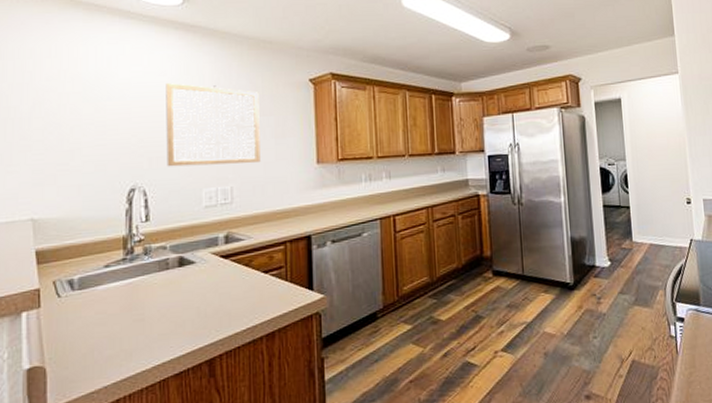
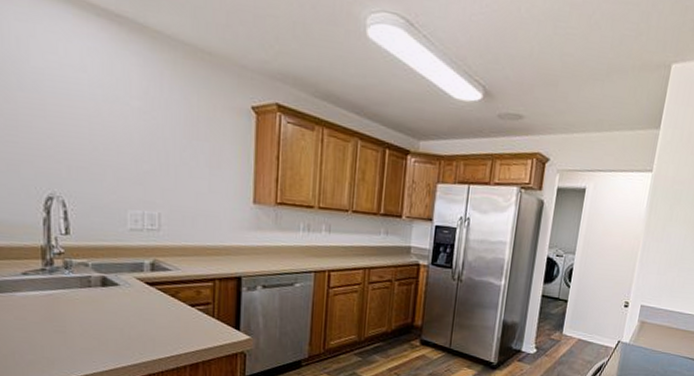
wall art: present [166,83,261,167] -> none [86,82,193,191]

